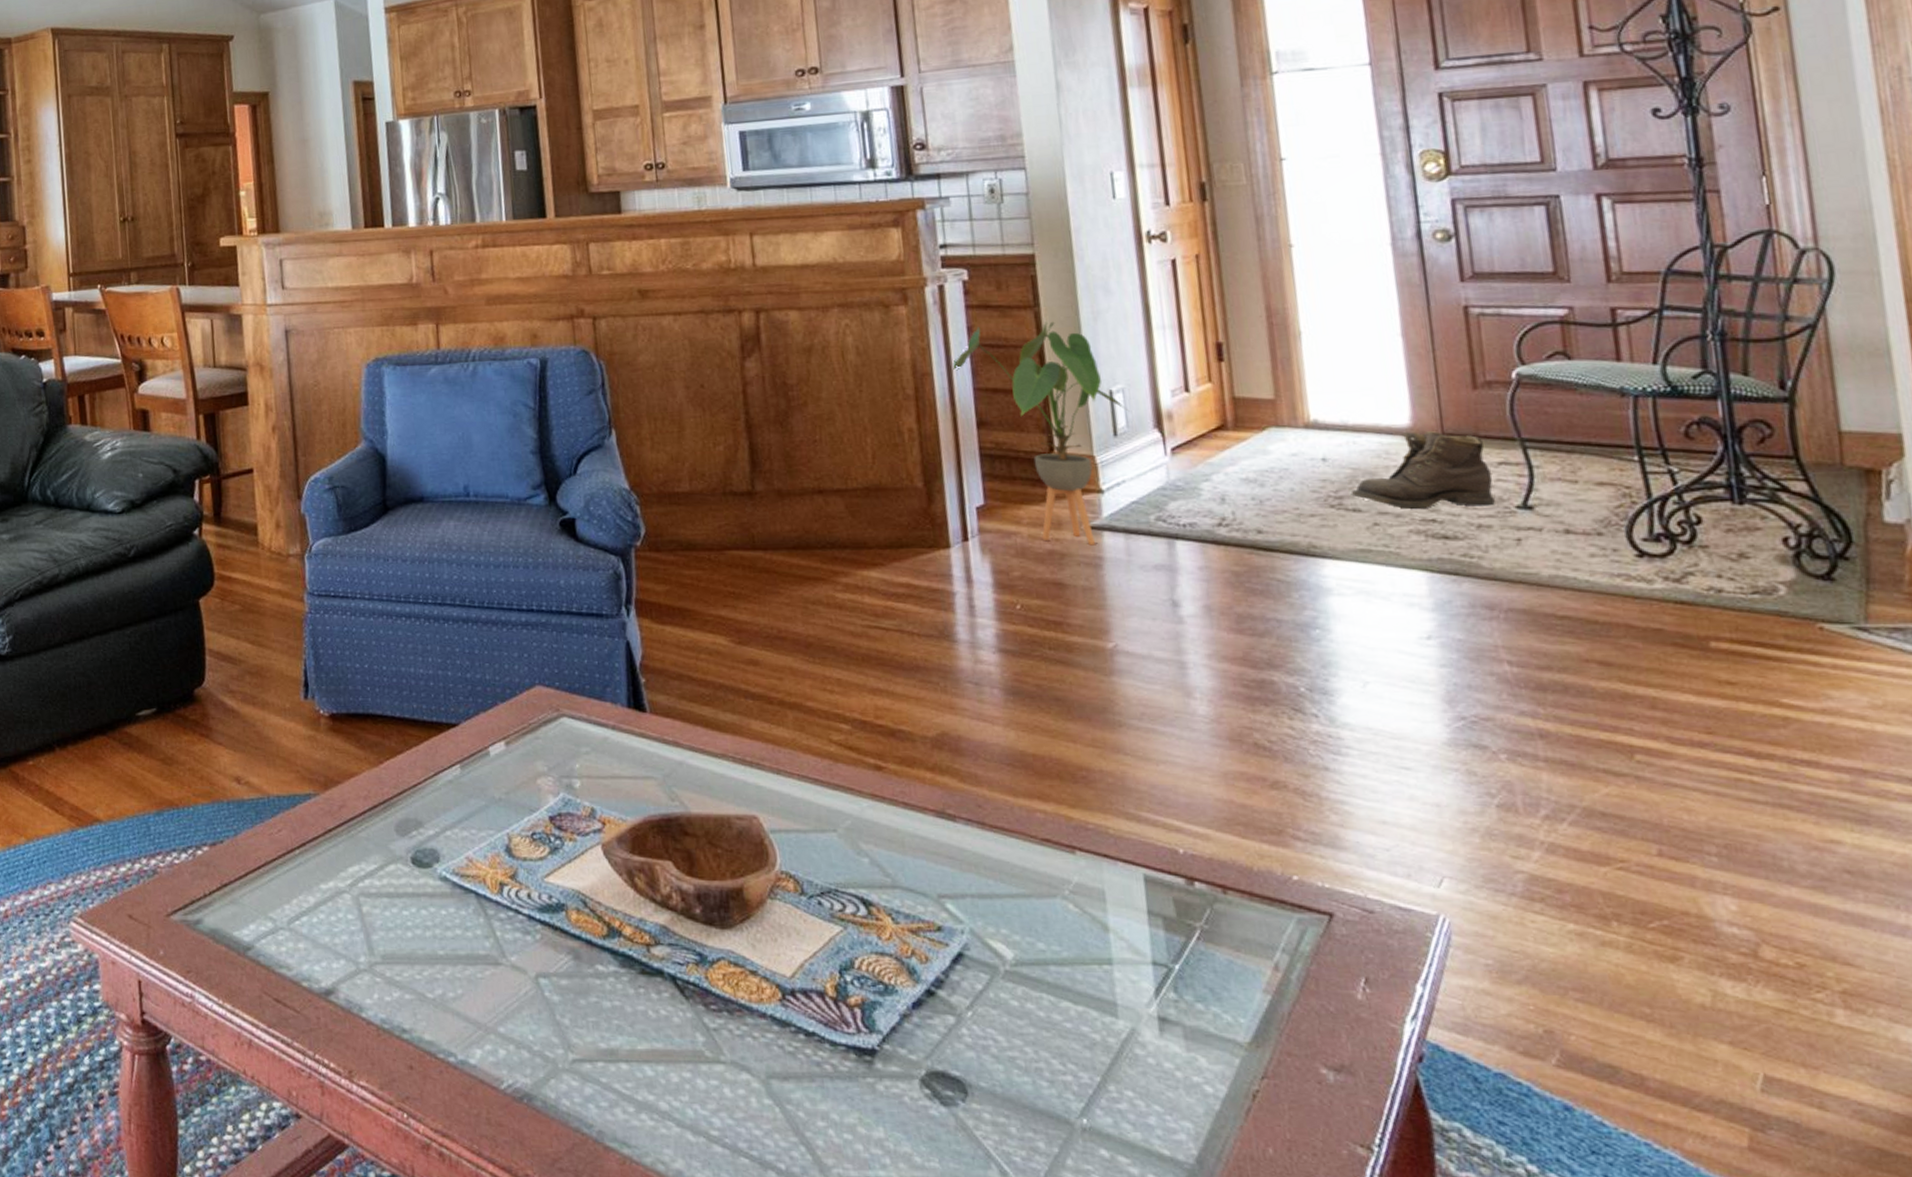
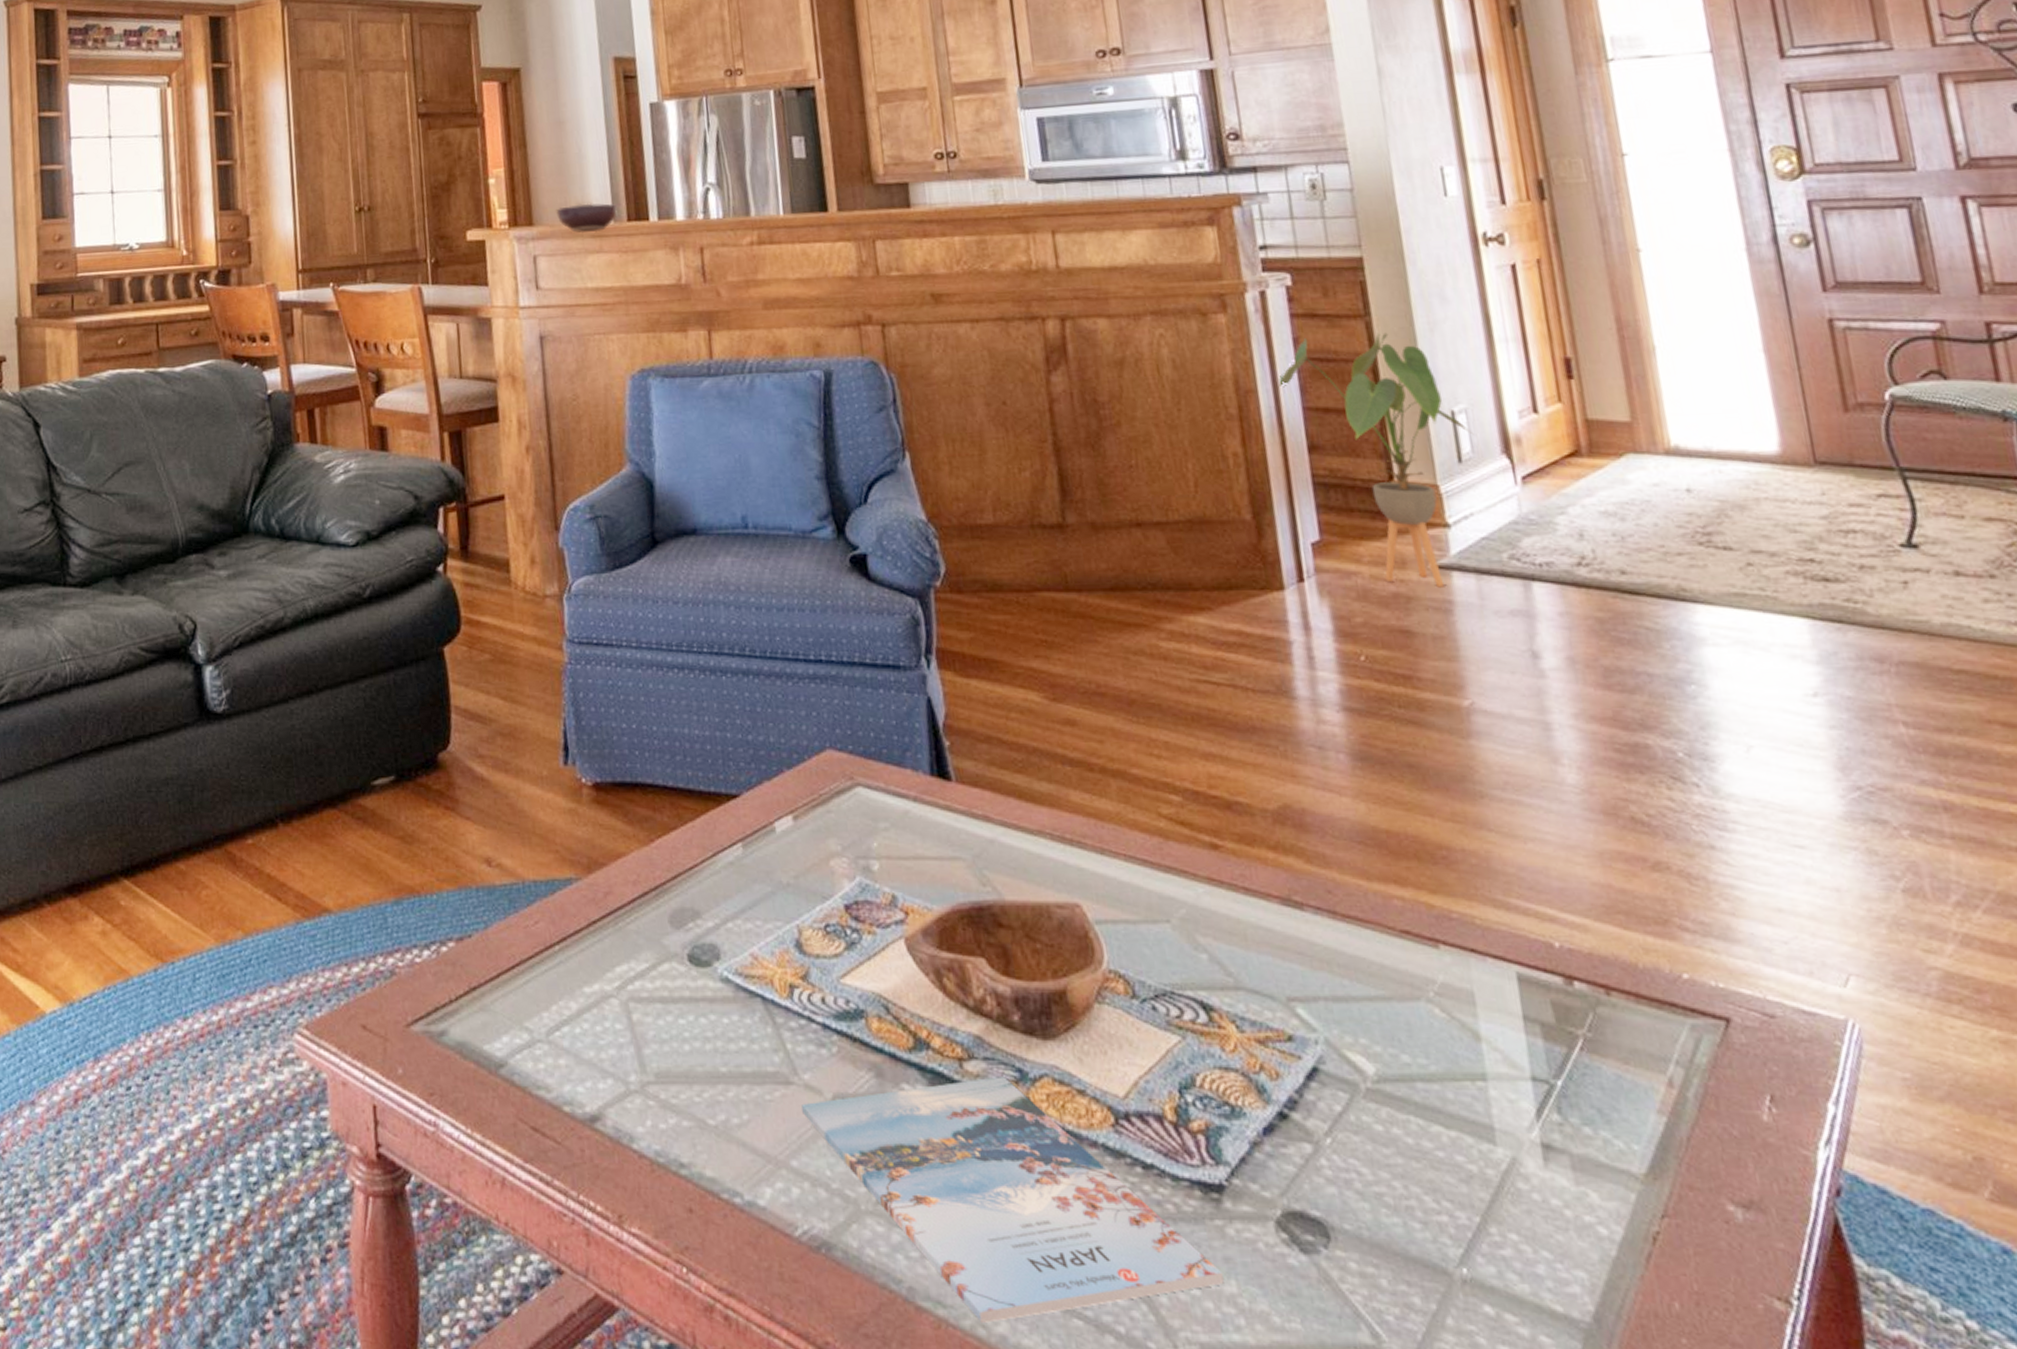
bowl: none [300,212,356,239] -> present [556,203,618,234]
magazine: none [509,959,873,1160] -> present [802,1077,1224,1323]
boot: present [1350,431,1495,509] -> none [1719,459,1877,547]

